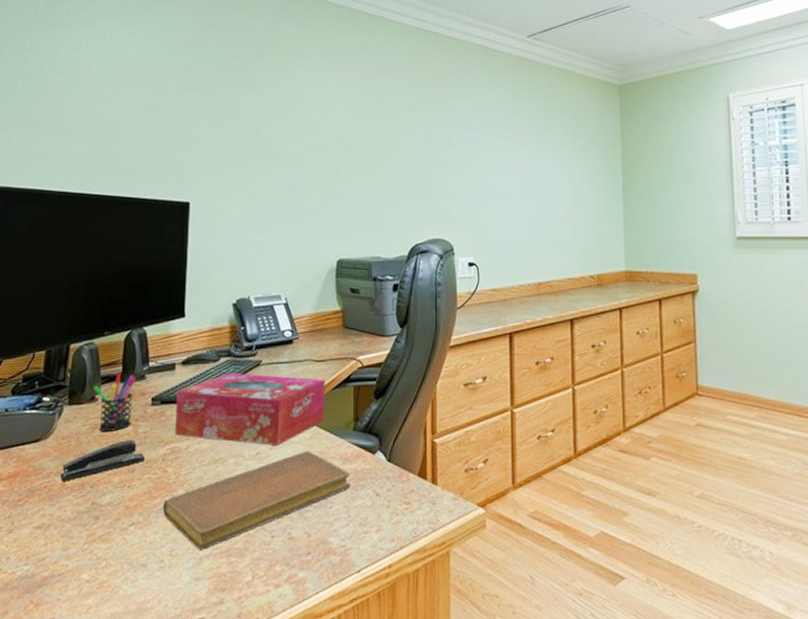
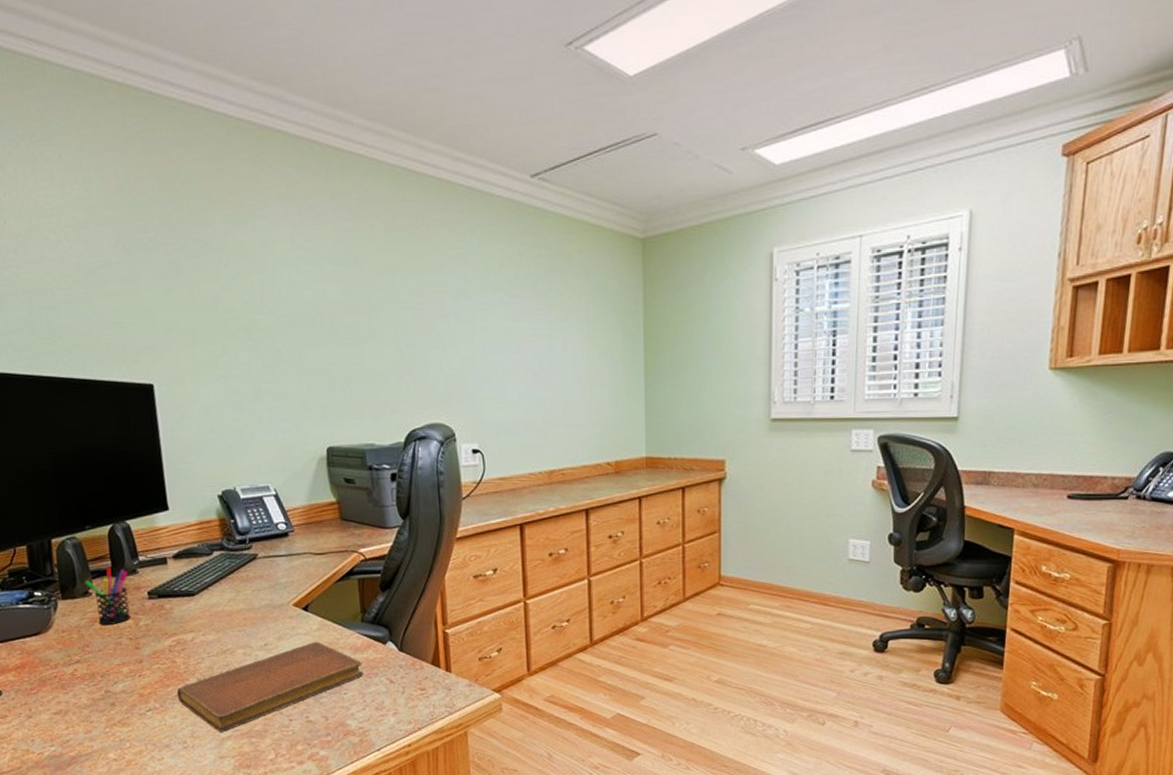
stapler: present [60,439,146,481] -> none [67,632,152,672]
tissue box: present [175,373,325,446] -> none [172,567,331,637]

